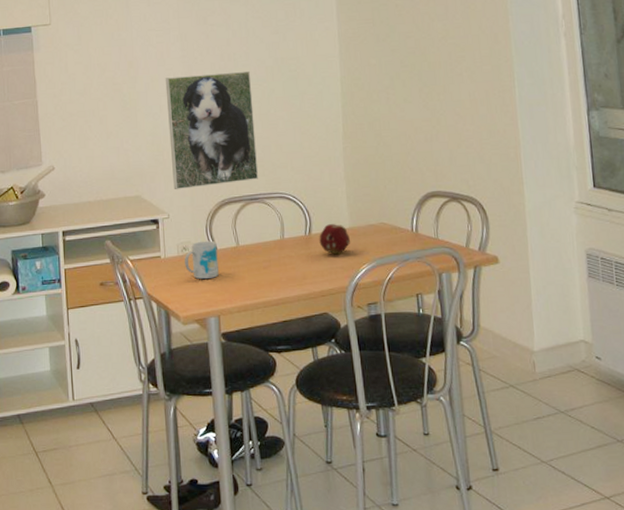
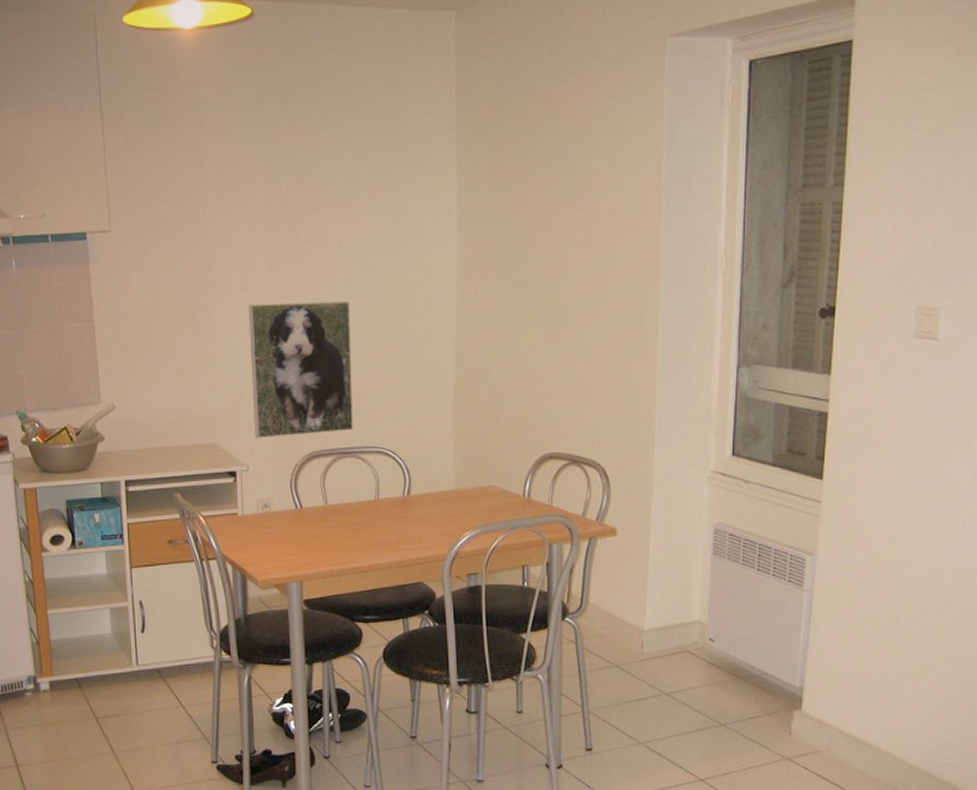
mug: present [184,240,219,280] -> none [265,498,303,541]
fruit: present [319,224,351,255] -> none [418,485,454,519]

